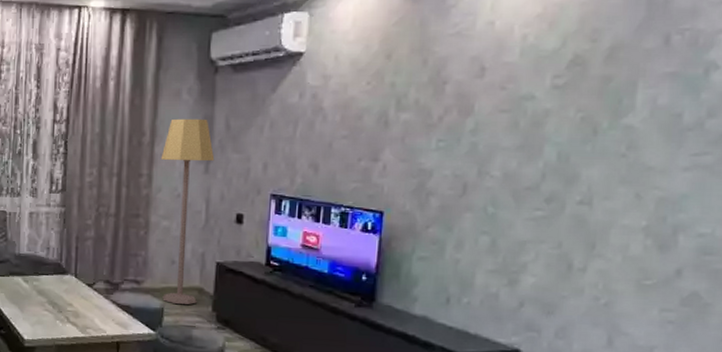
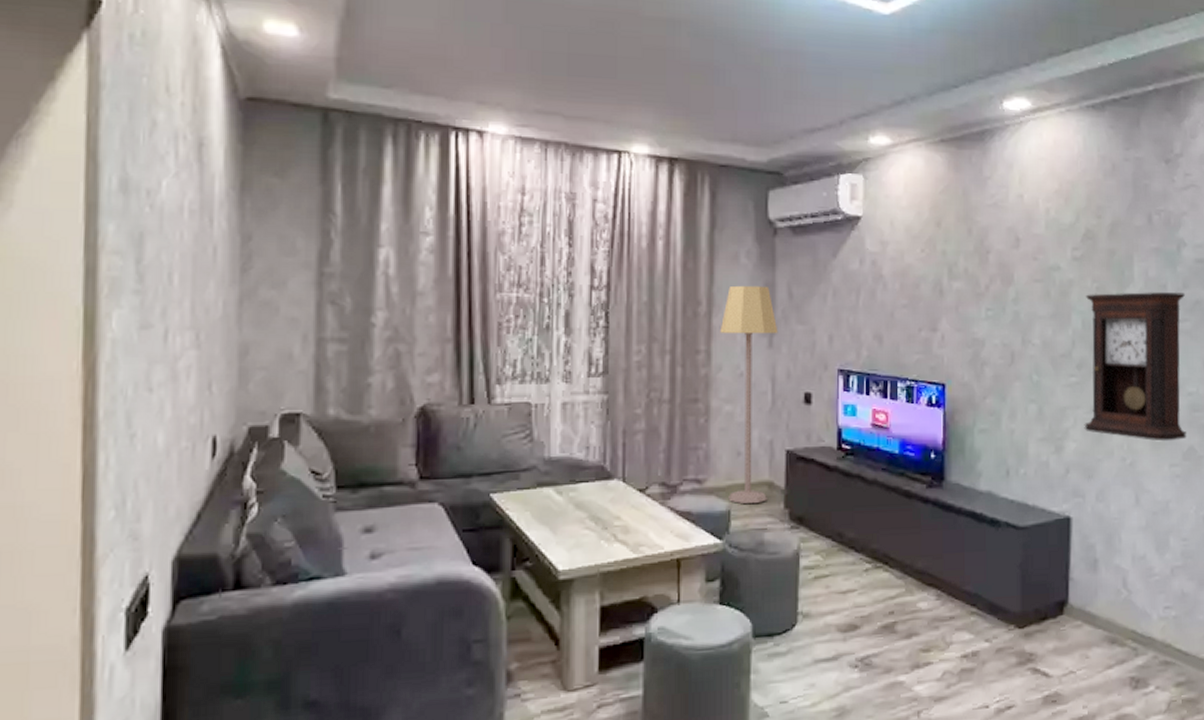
pendulum clock: none [547,122,710,285] -> present [1084,292,1186,442]

